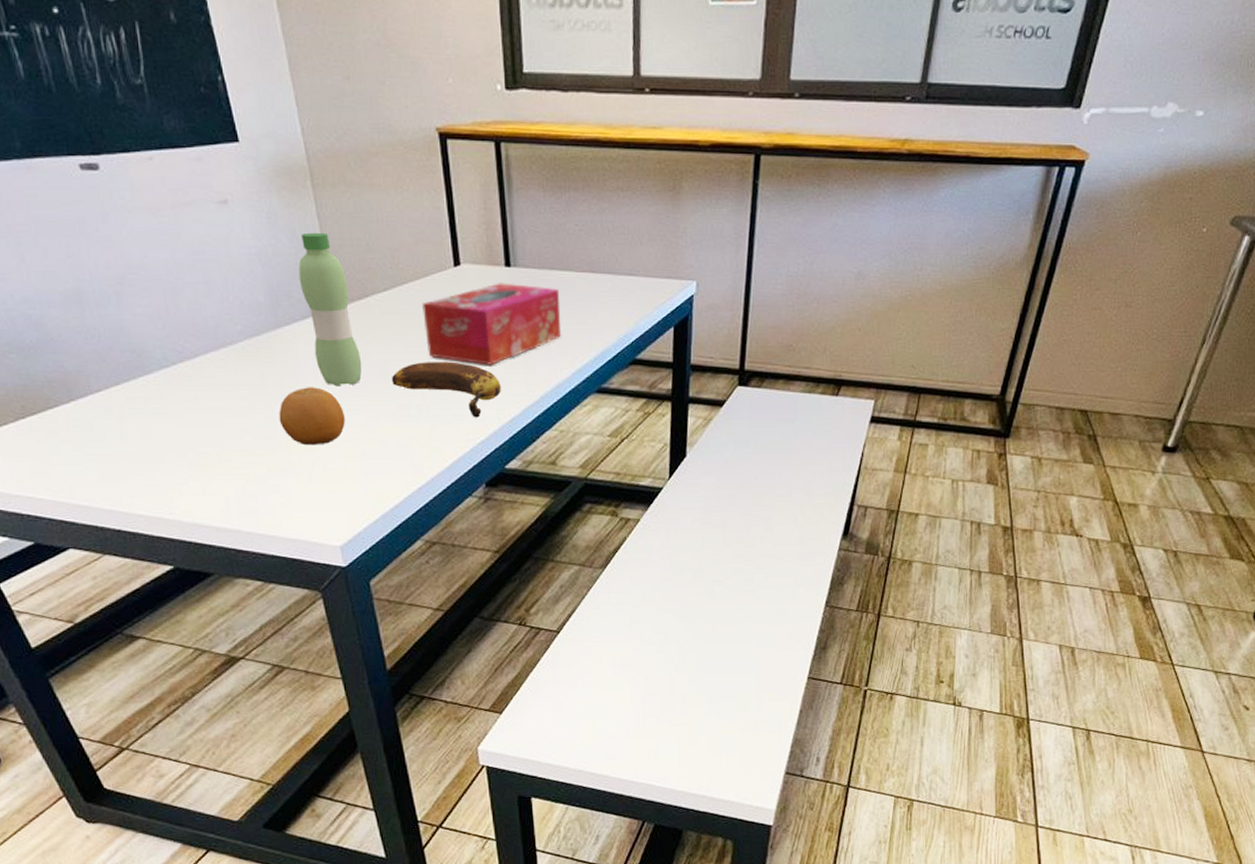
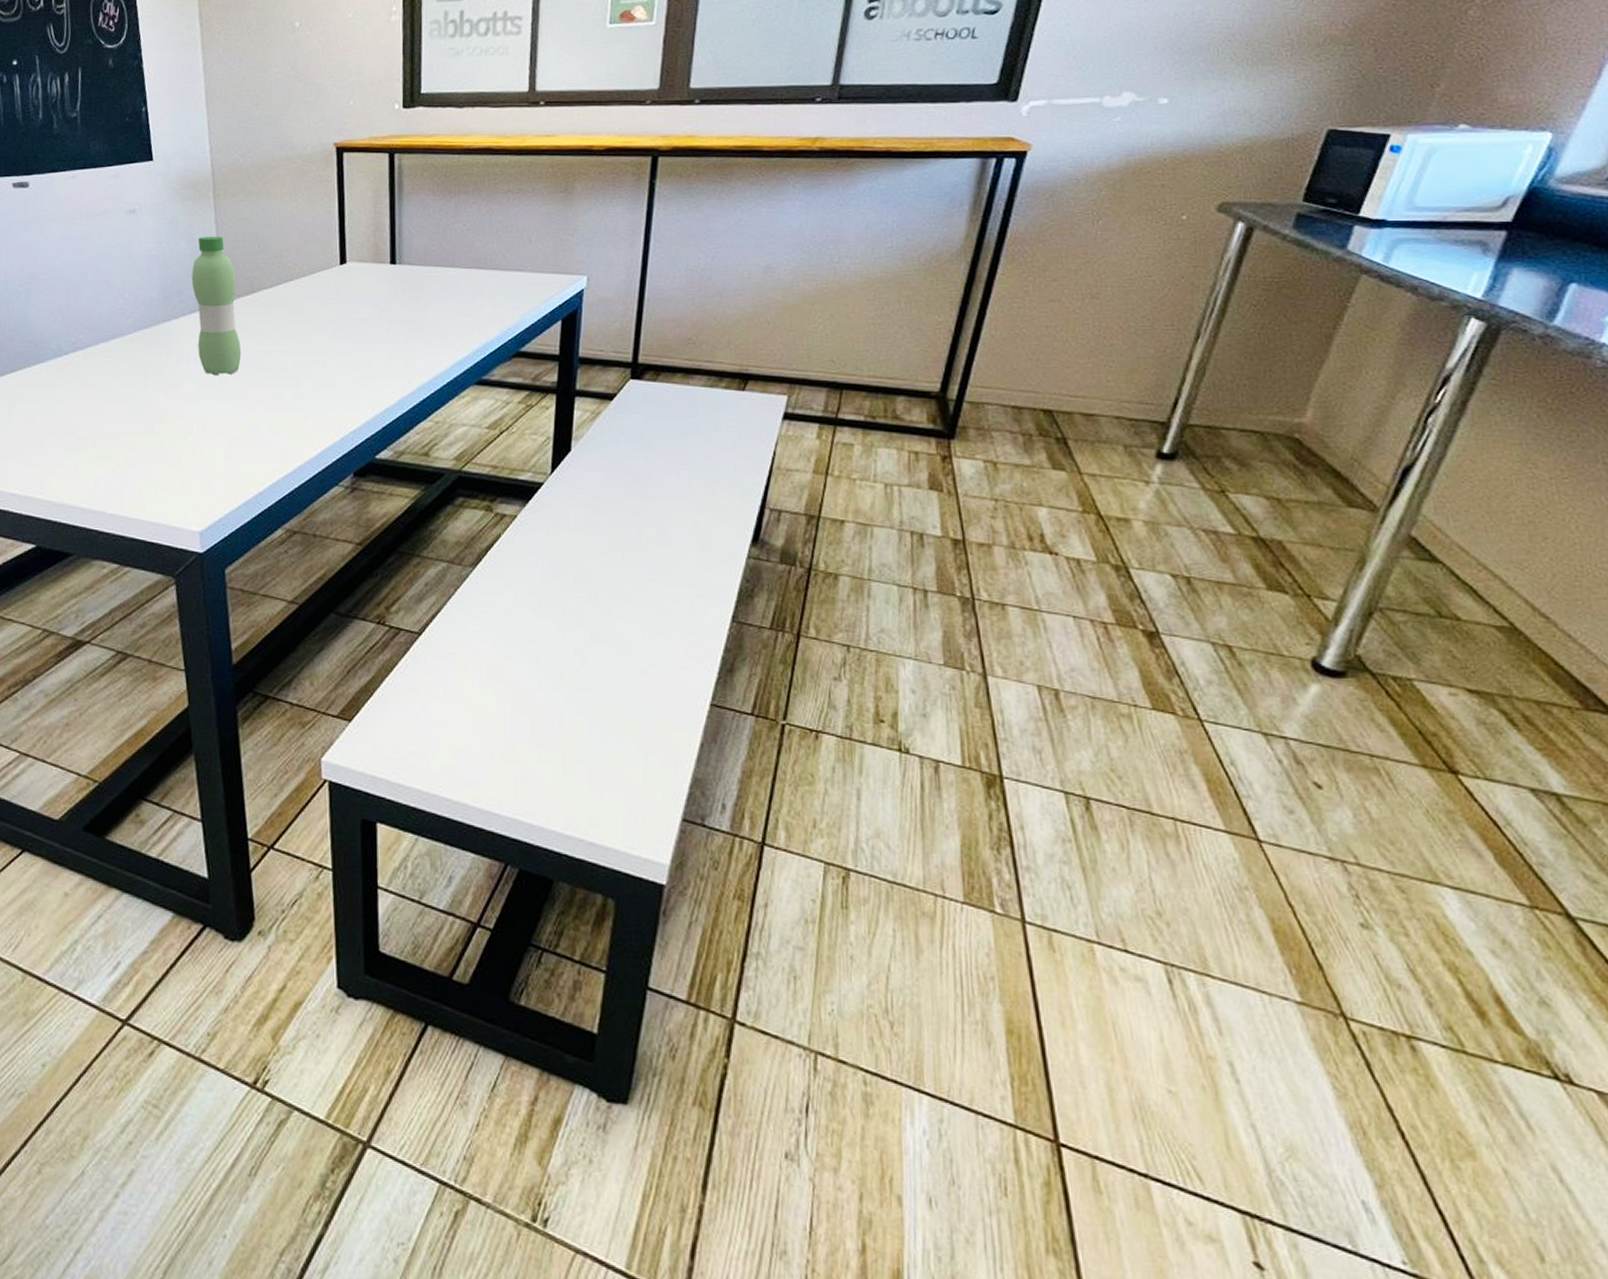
fruit: present [279,387,345,446] -> none [156,376,219,431]
banana: present [392,361,501,418] -> none [269,353,377,407]
tissue box: present [422,283,561,365] -> none [305,279,444,357]

